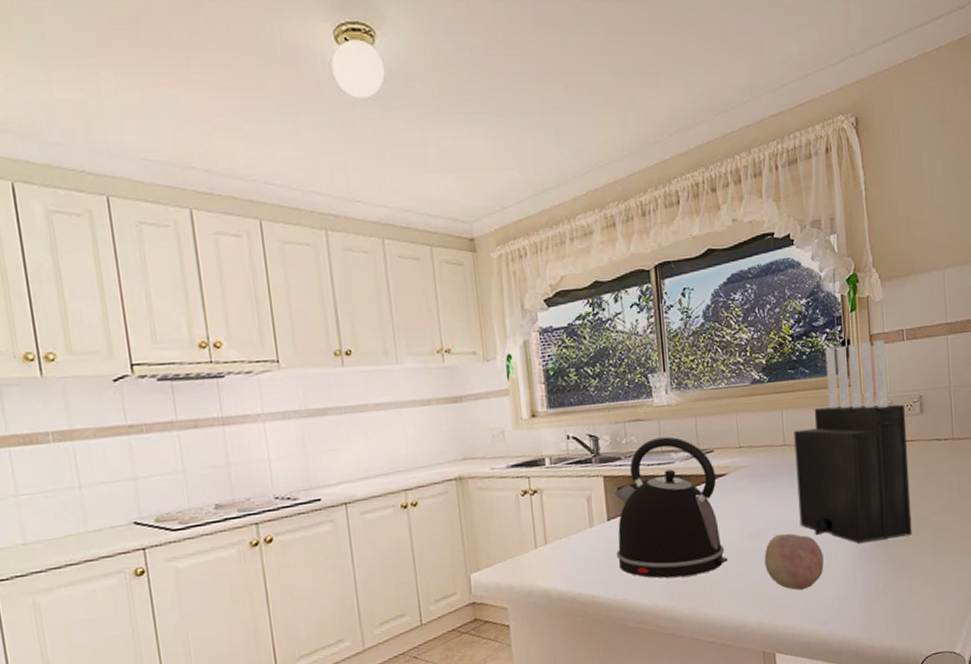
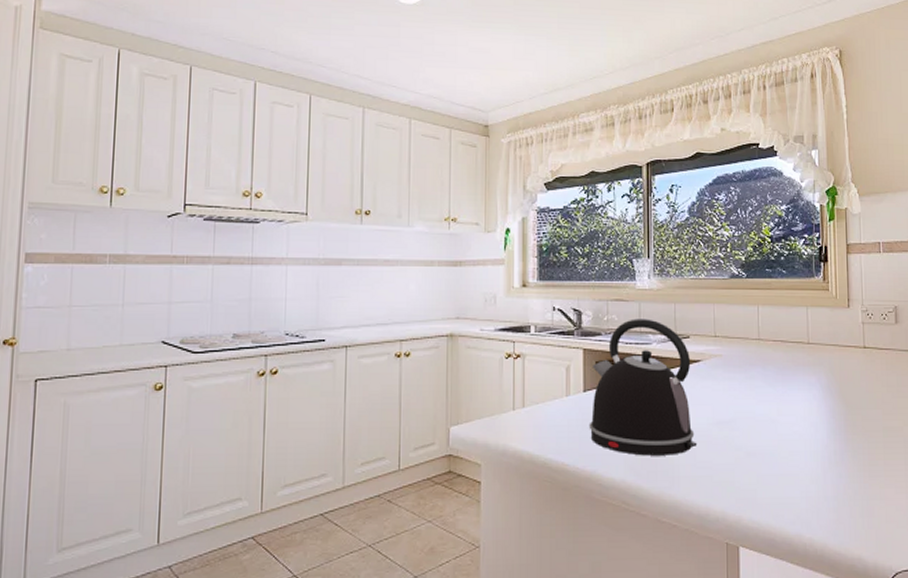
fruit: present [764,533,824,591] -> none [733,425,793,486]
knife block: present [793,340,912,543] -> none [768,250,884,444]

